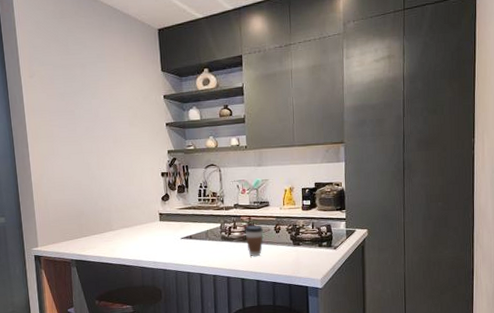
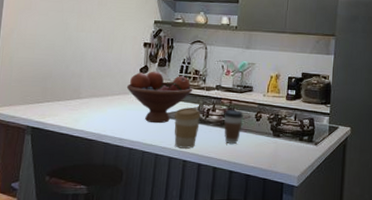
fruit bowl: none [152,197,213,245] -> present [126,71,193,124]
coffee cup: none [199,227,223,265] -> present [174,107,201,149]

